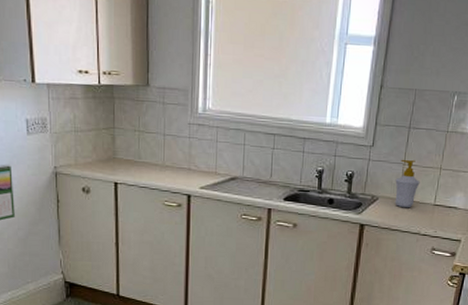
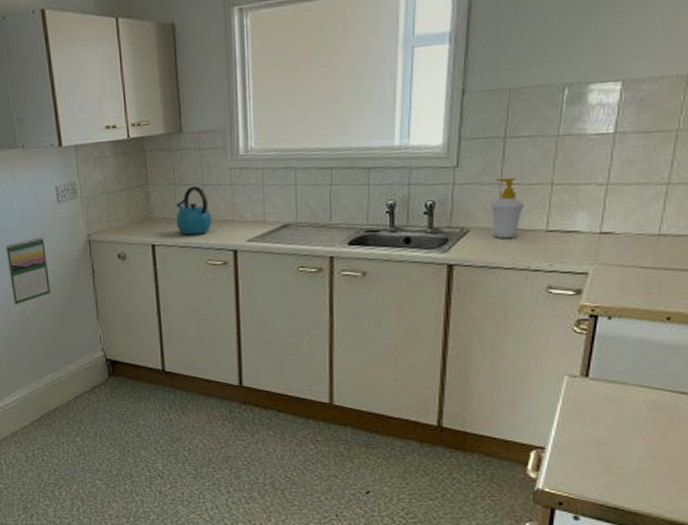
kettle: none [138,135,171,178] -> present [176,186,213,235]

